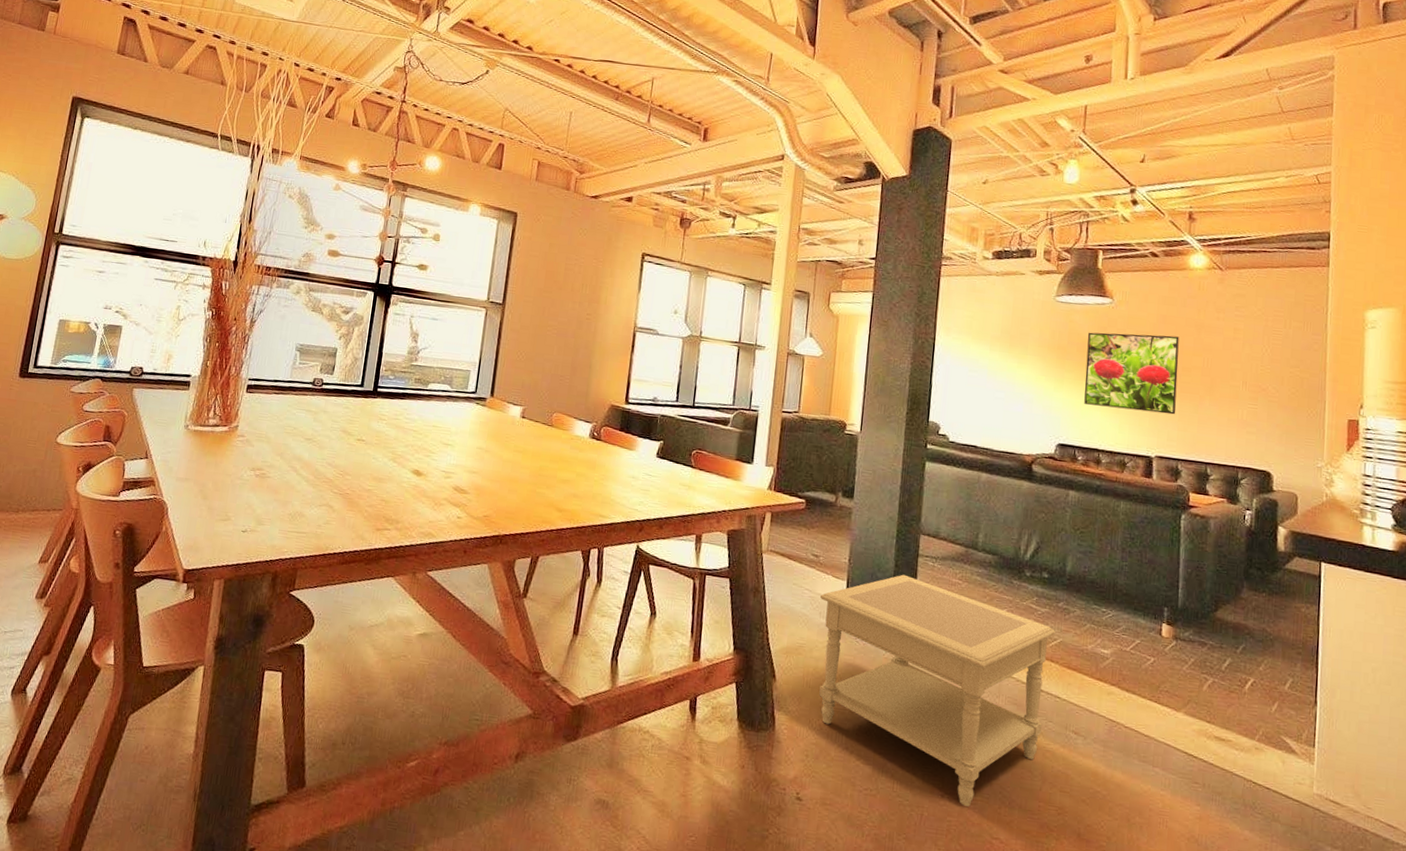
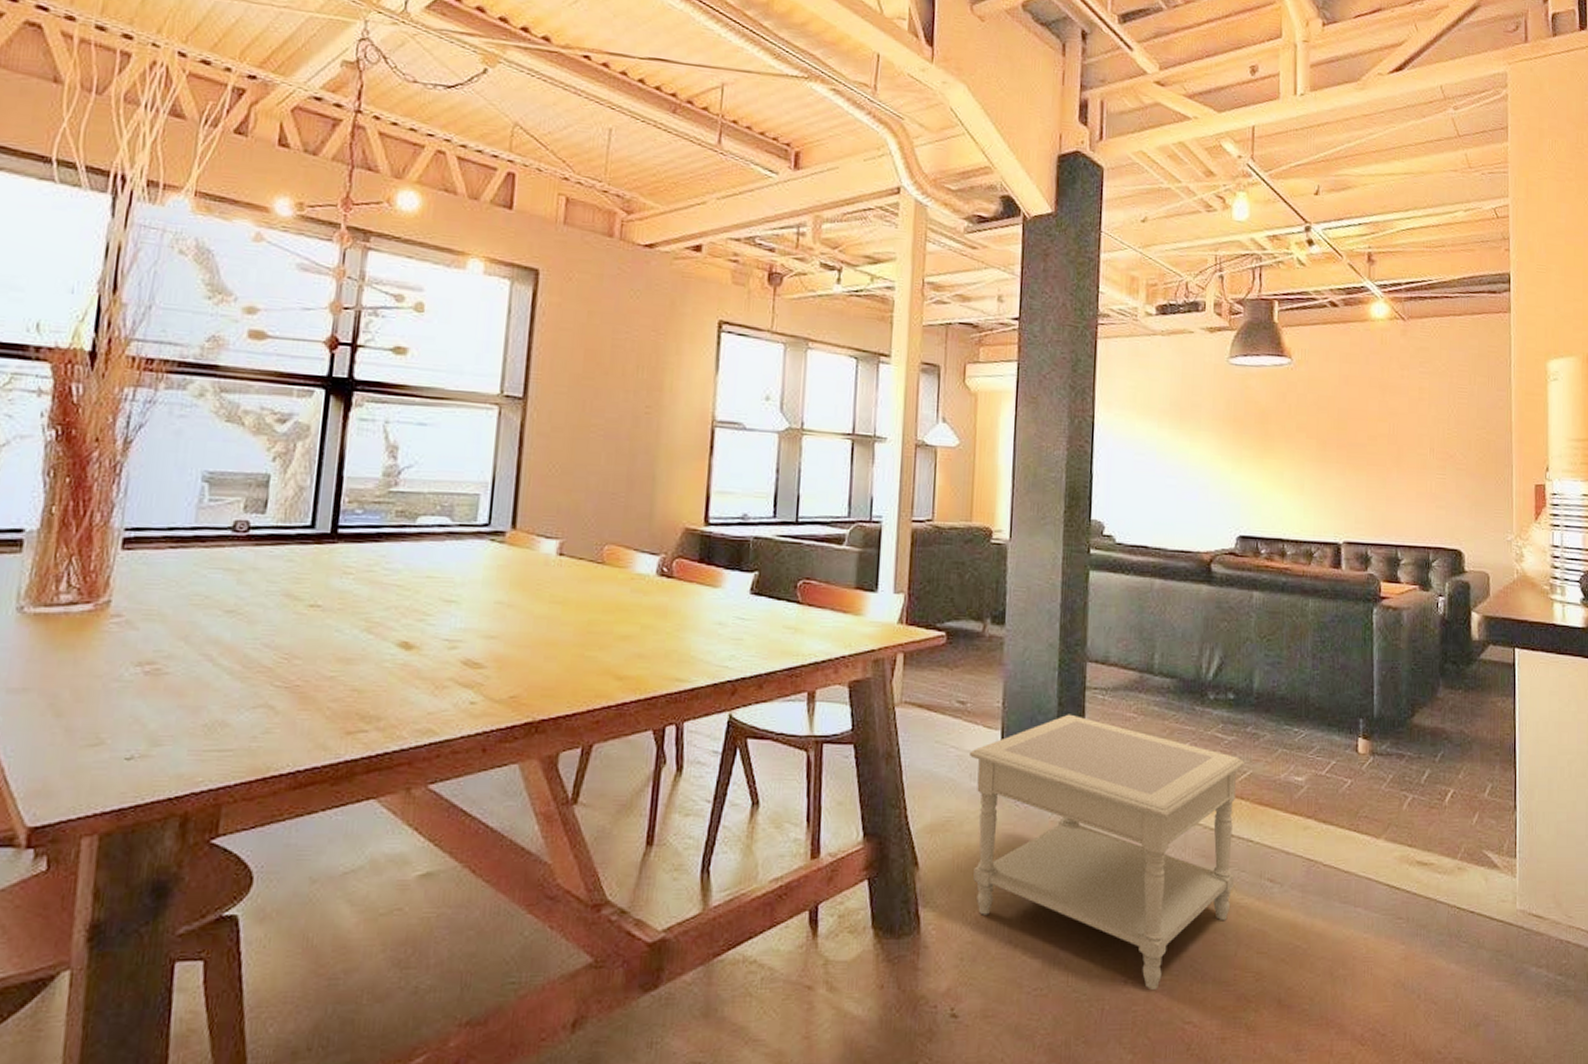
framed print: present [1084,332,1179,415] -> none [1265,399,1364,492]

